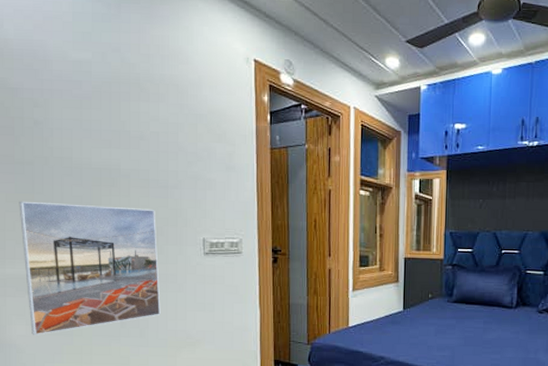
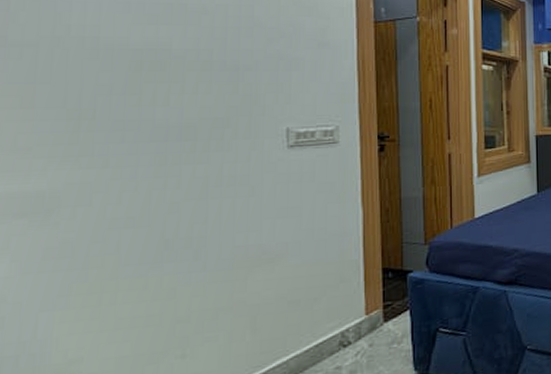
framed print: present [19,201,161,335] -> none [10,94,225,275]

